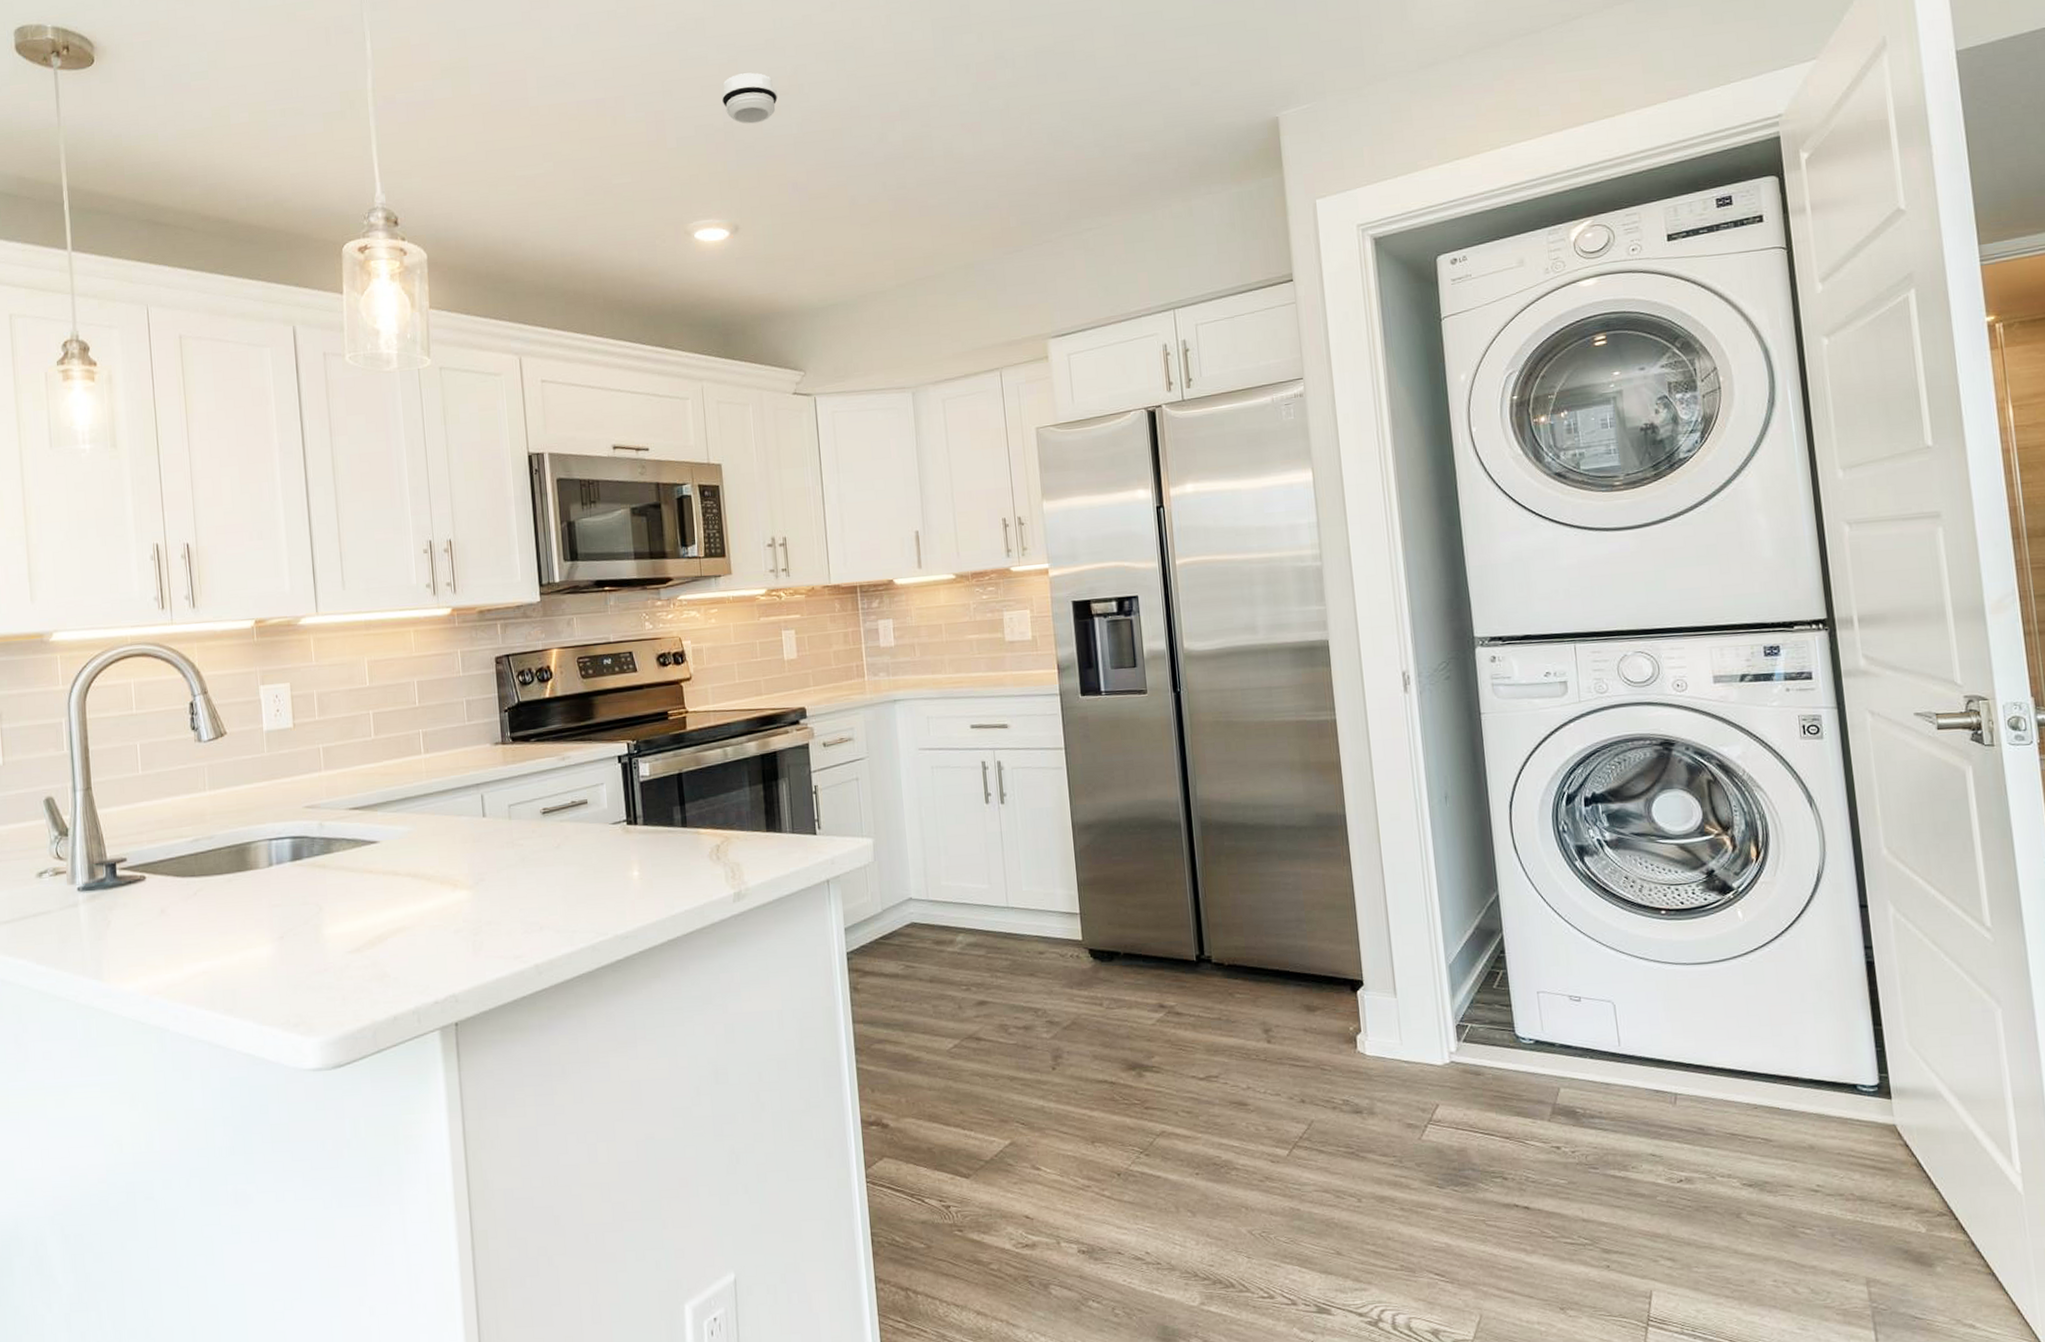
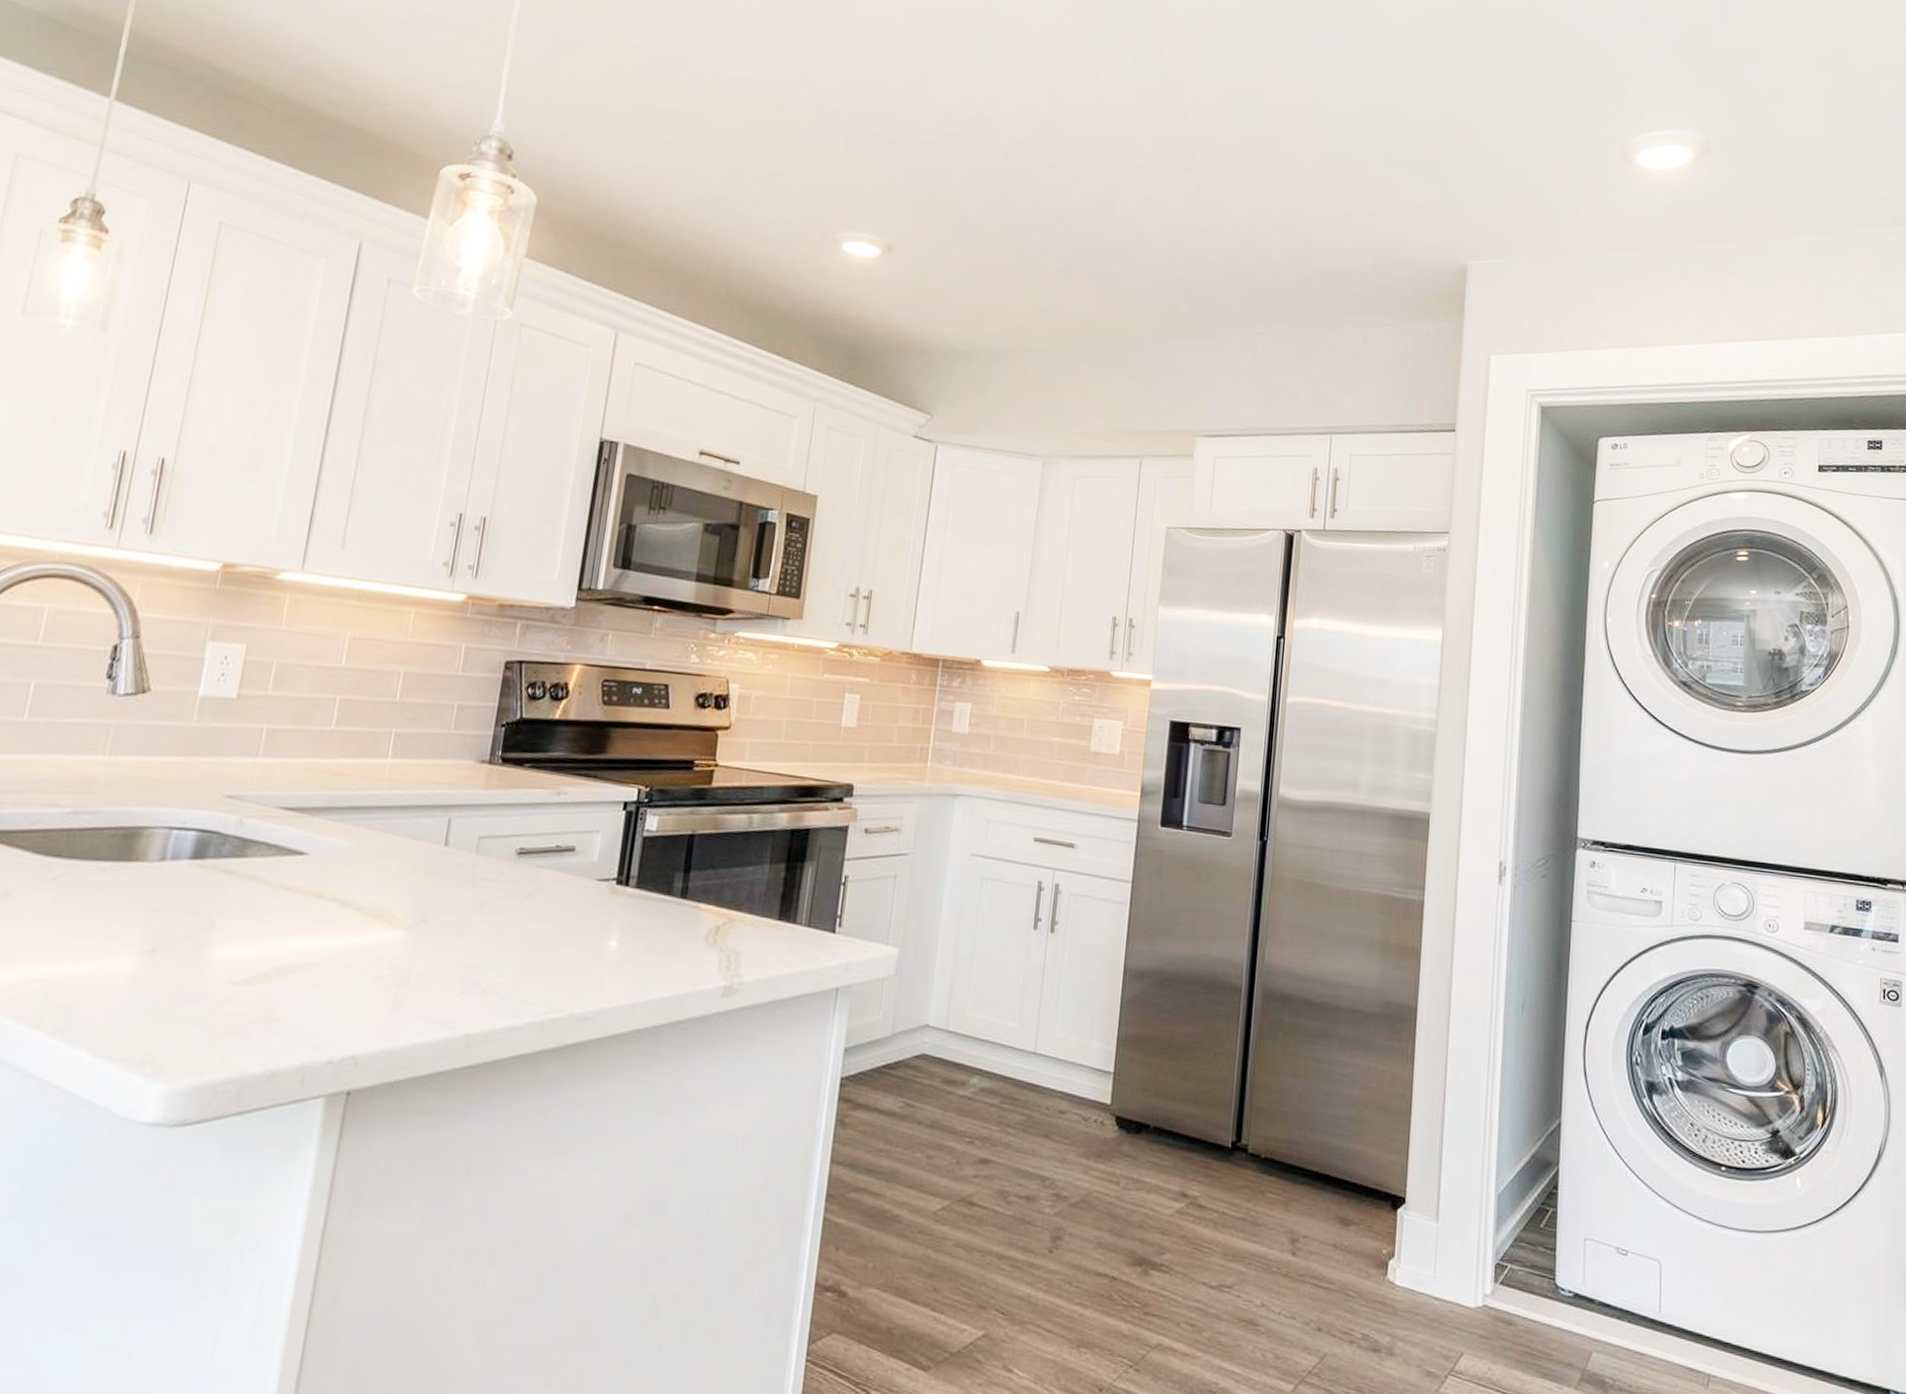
smoke detector: present [721,72,777,124] -> none [902,91,964,147]

